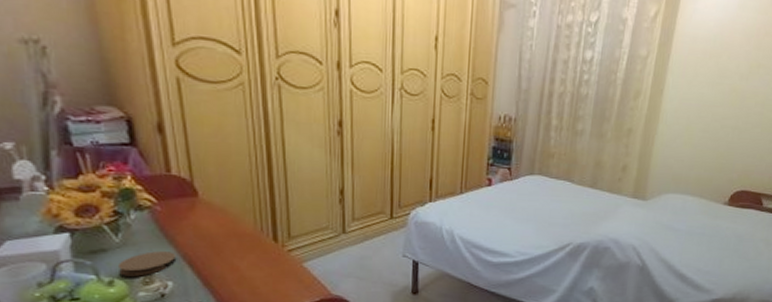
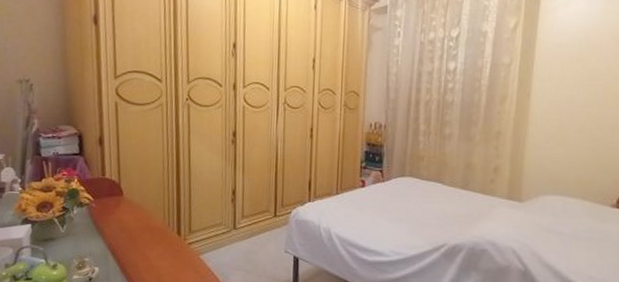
coaster: present [117,251,177,277] -> none [60,241,104,262]

